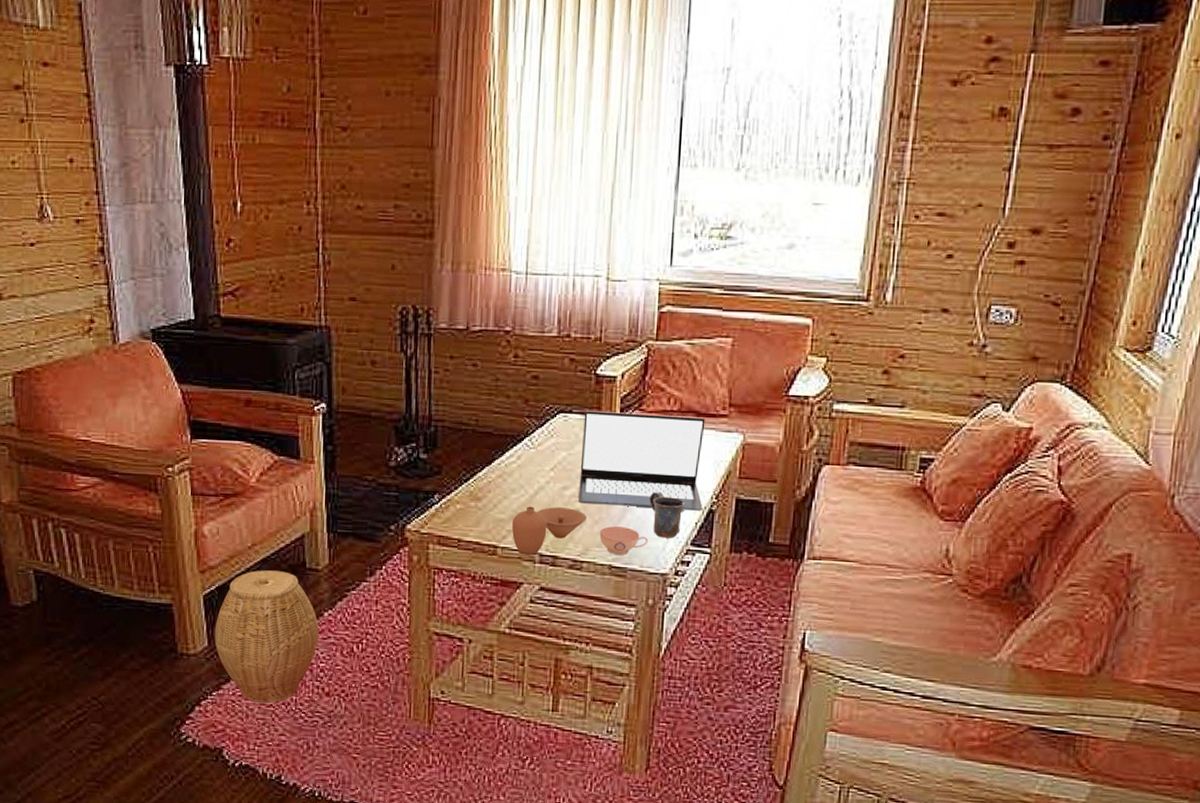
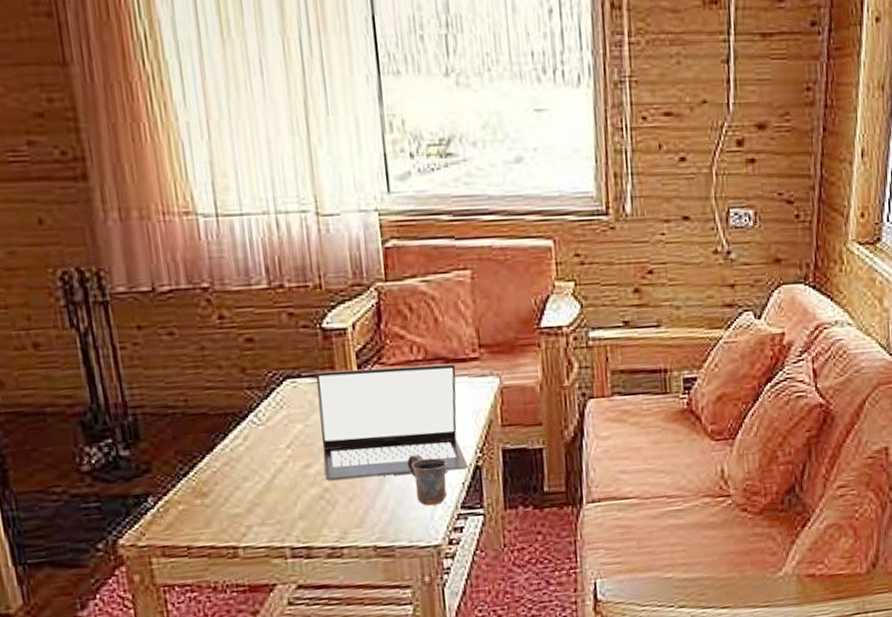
decorative bowl: present [512,506,587,554] -> none [251,488,339,551]
teacup: present [599,526,648,556] -> none [356,500,414,534]

